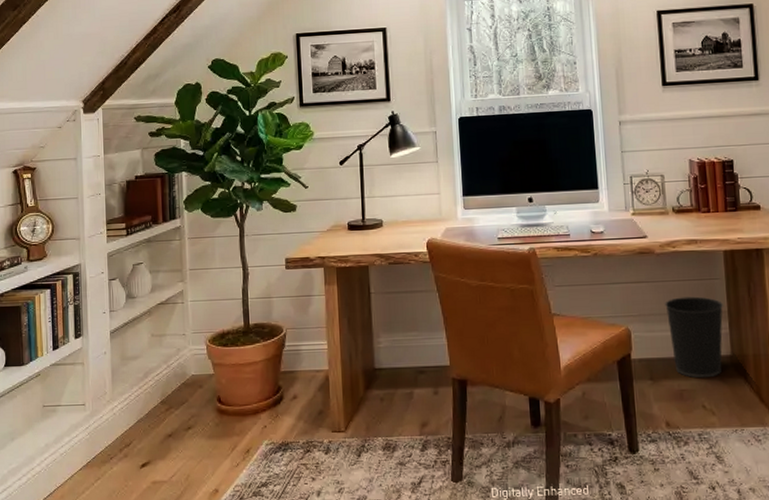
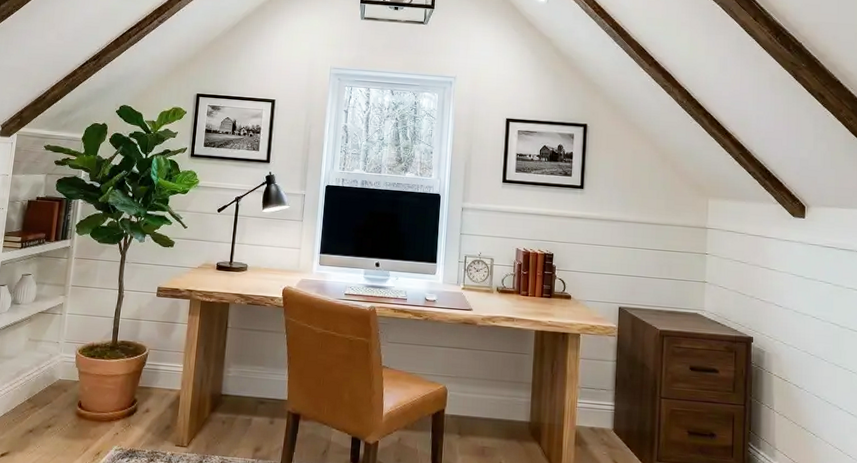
wastebasket: present [665,296,723,378] -> none [479,365,529,439]

